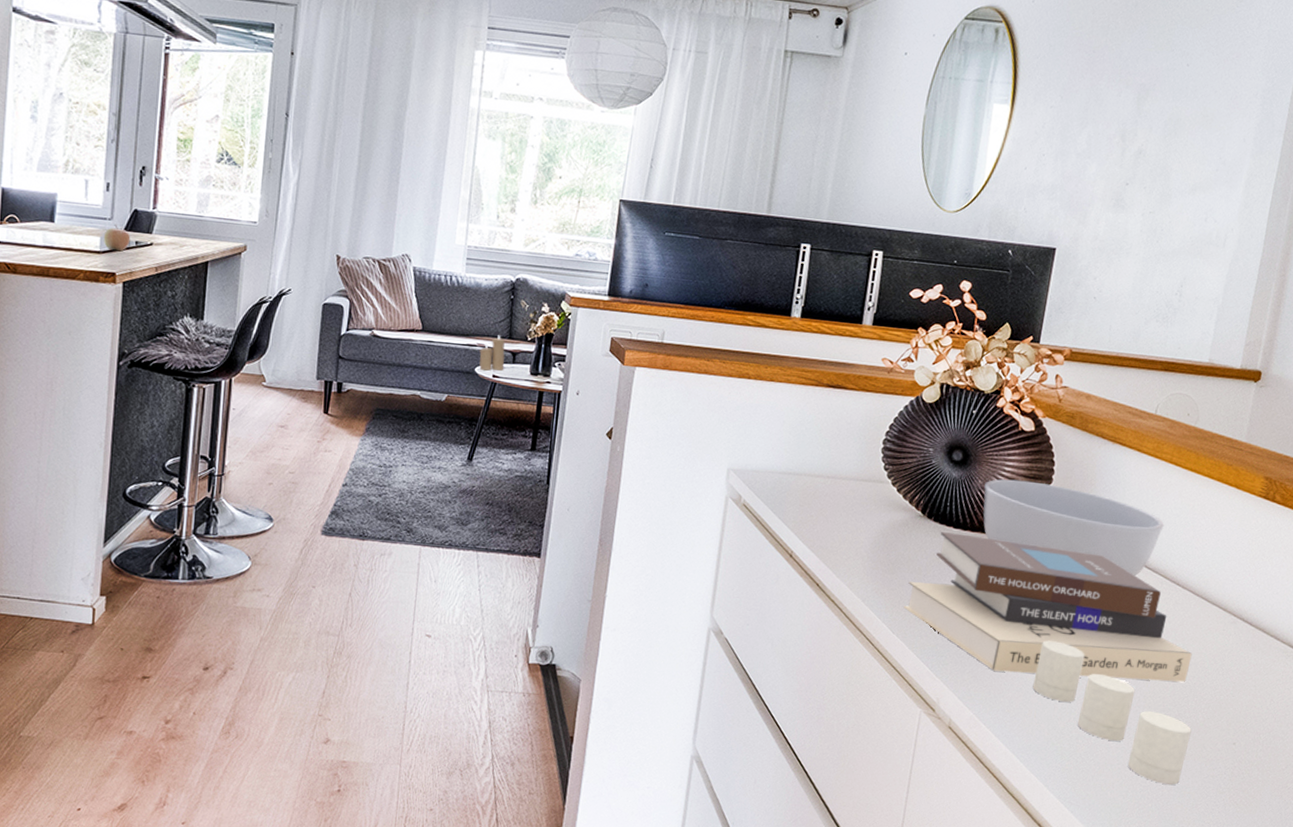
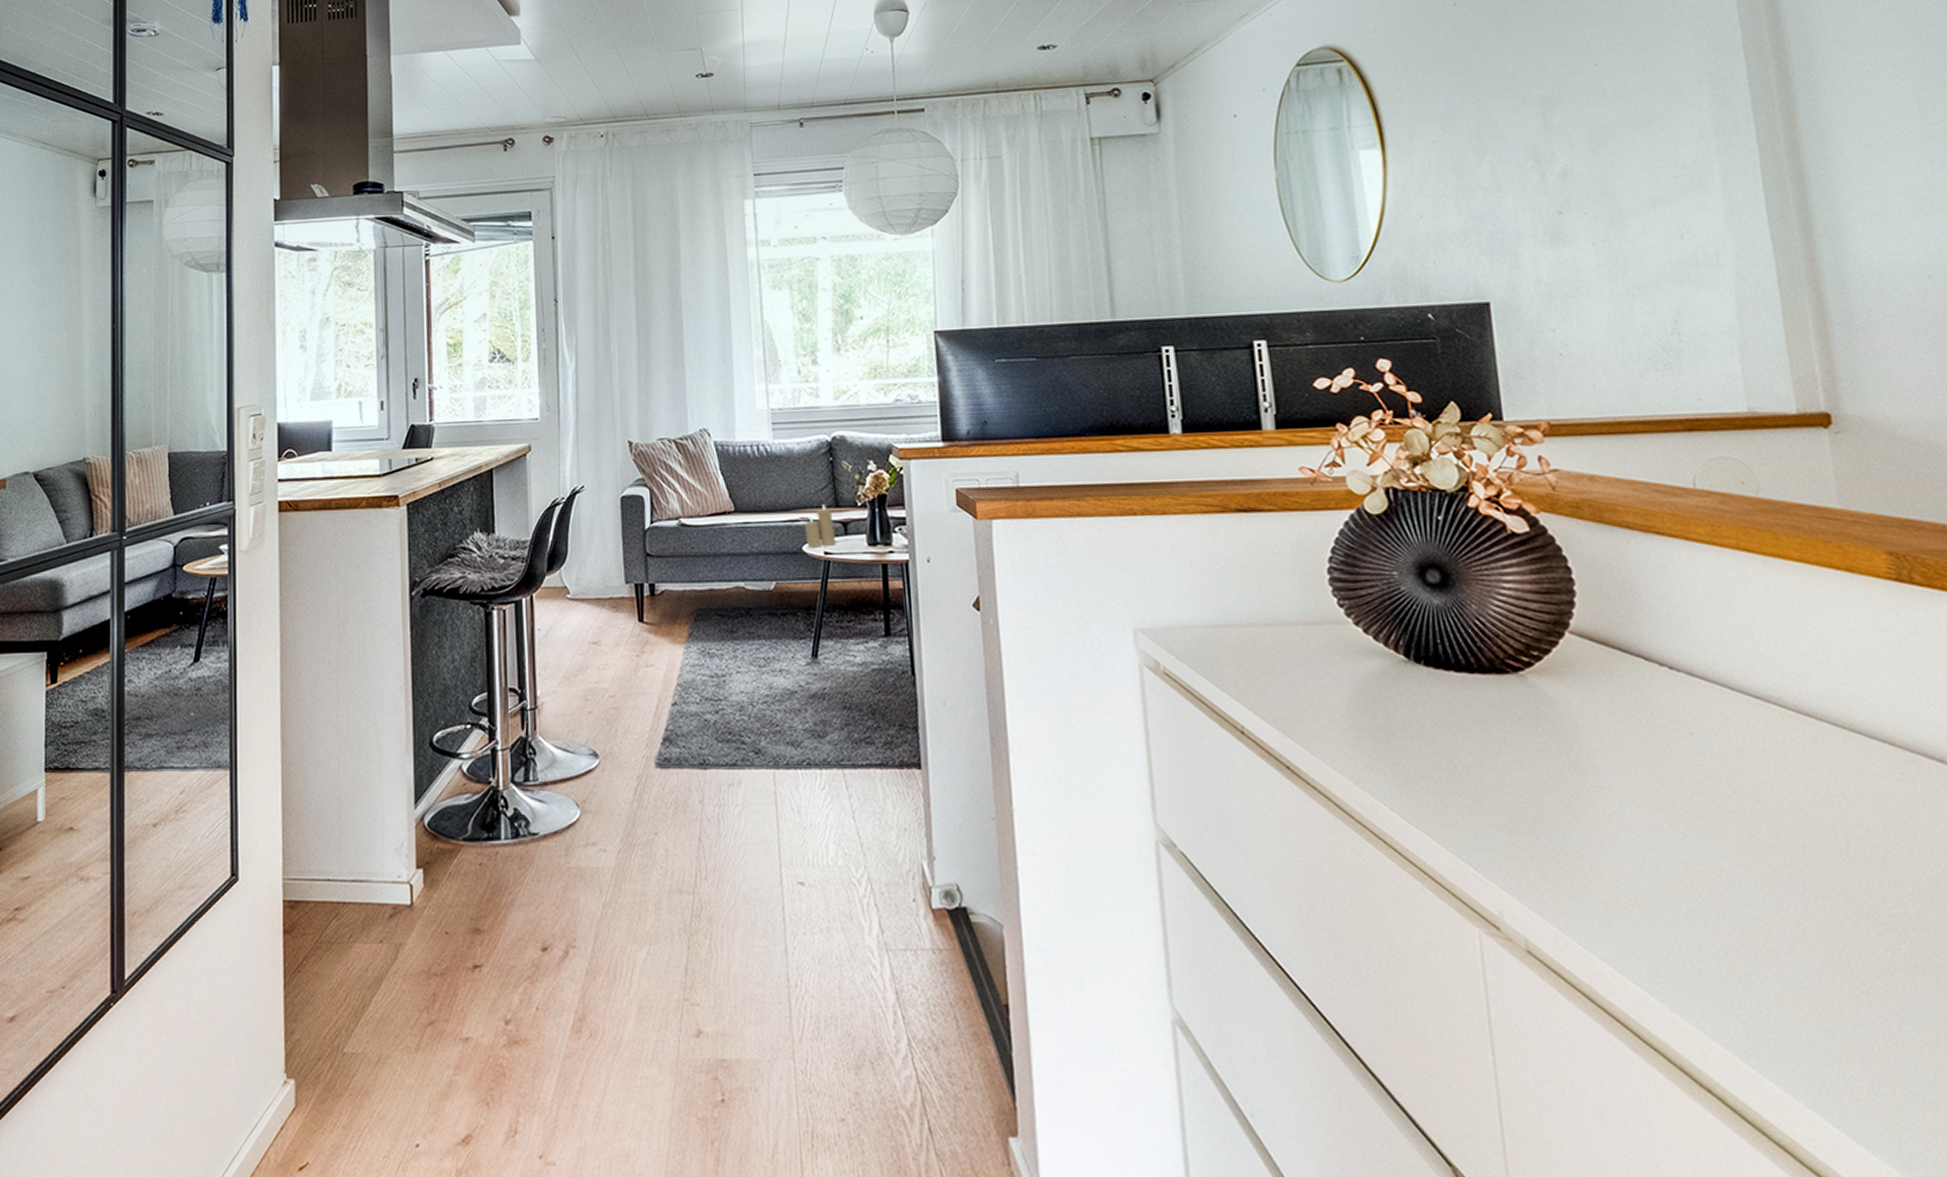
fruit: present [103,224,131,252] -> none [382,443,410,472]
books: present [903,532,1193,682] -> none [1412,678,1869,864]
bowl: present [983,479,1165,577] -> none [1481,597,1759,711]
candle: present [1032,640,1192,785] -> none [1629,814,1912,1014]

